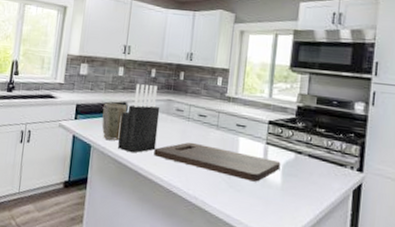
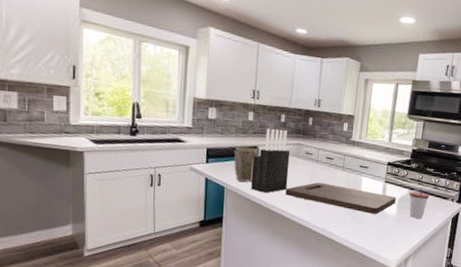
cup: none [295,151,322,190] -> present [409,188,430,219]

